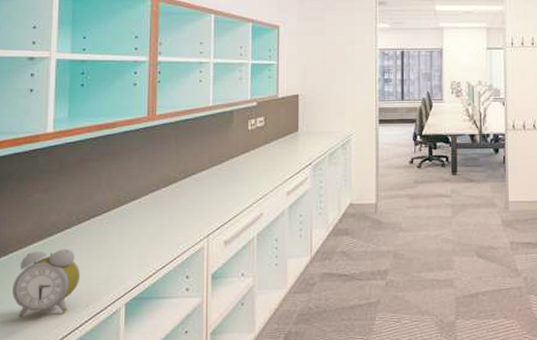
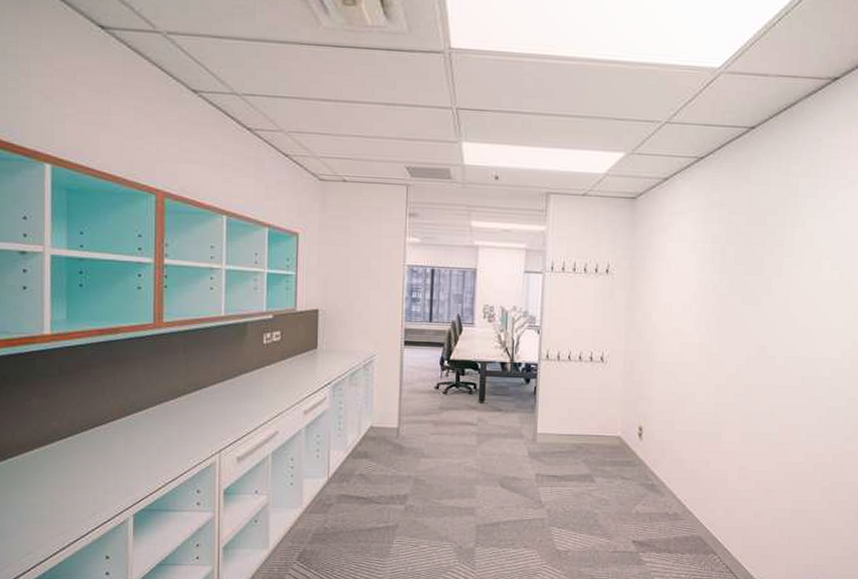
alarm clock: present [12,248,81,317] -> none [14,456,86,522]

